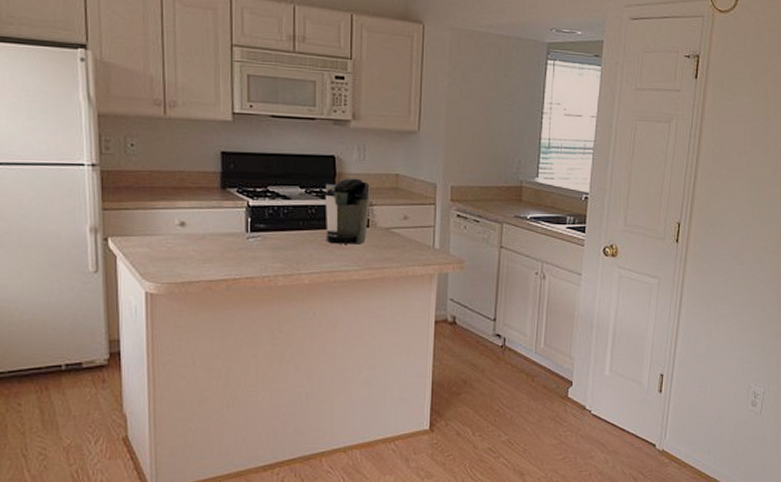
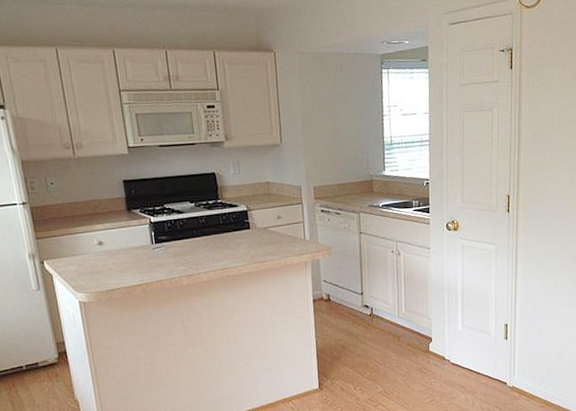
coffee maker: present [325,178,370,244] -> none [210,189,249,246]

